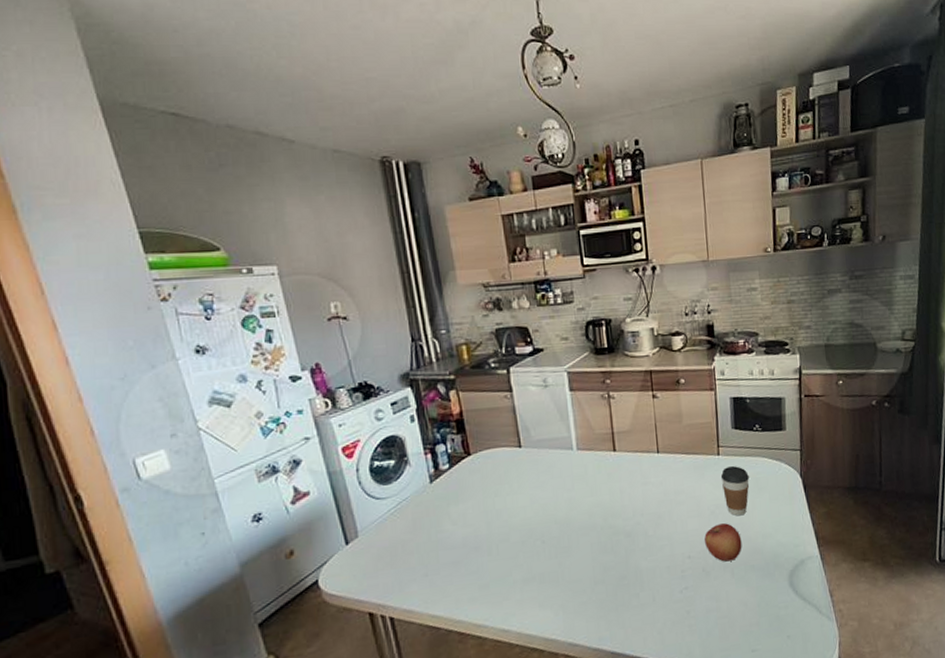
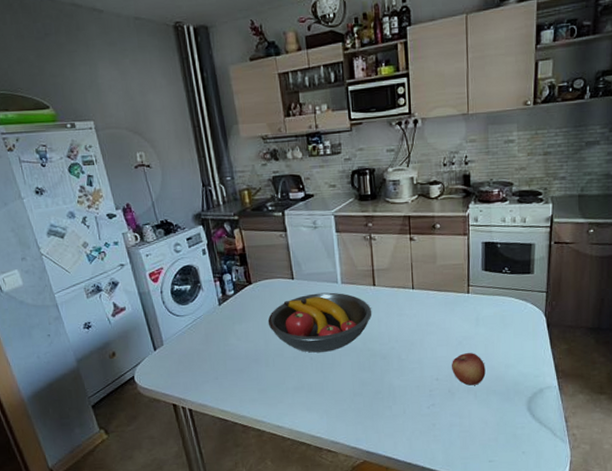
fruit bowl: none [490,461,613,535] -> present [268,292,372,353]
coffee cup: present [720,465,749,516] -> none [469,303,496,347]

